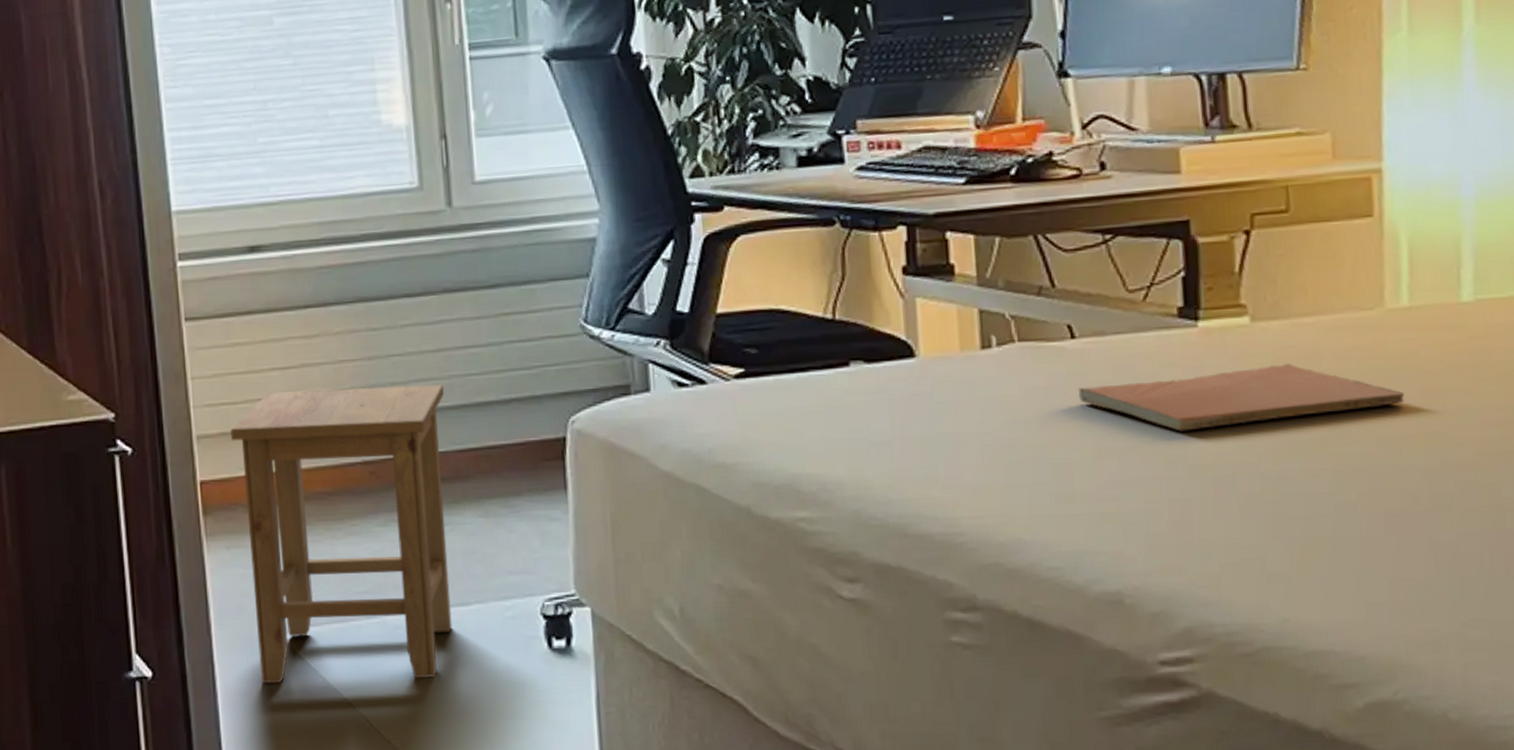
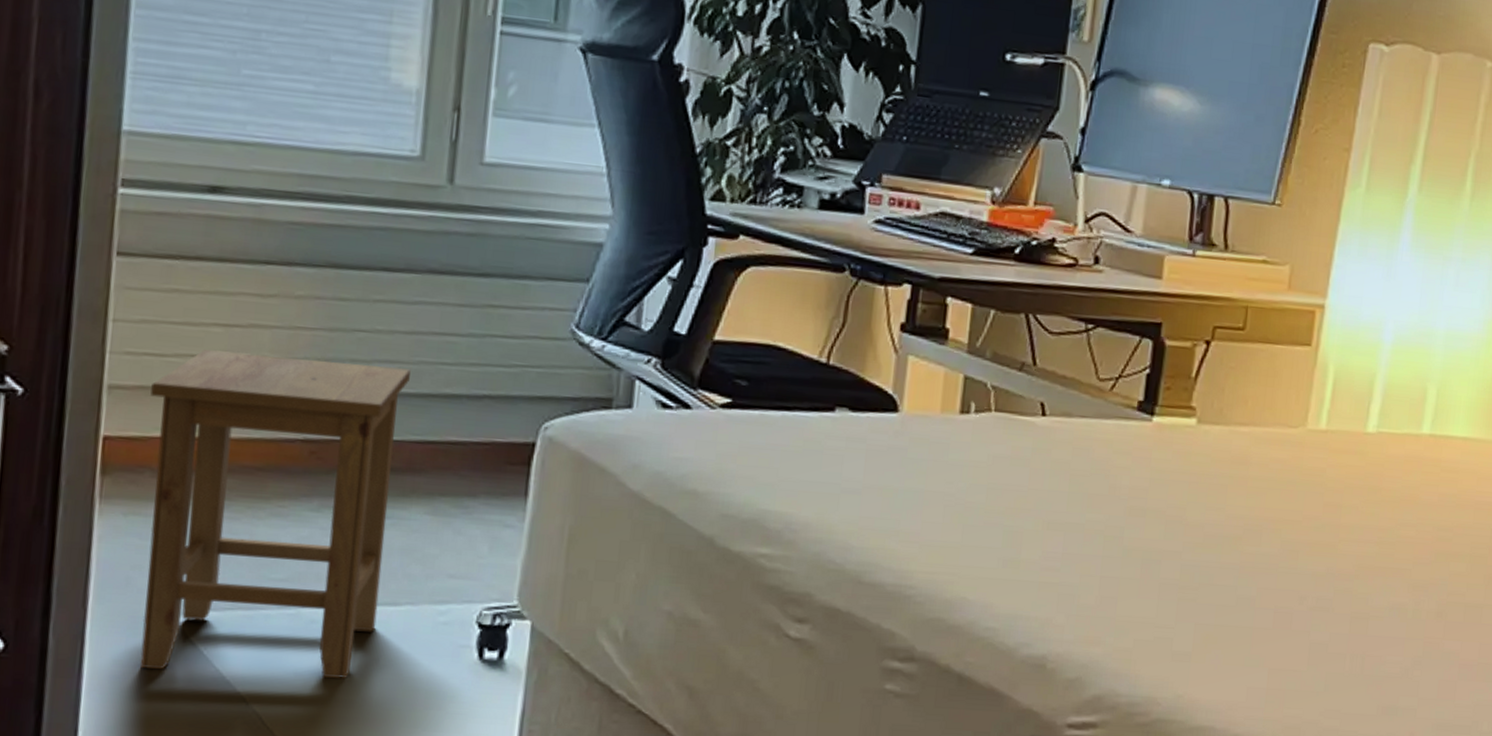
book: present [1078,364,1404,431] -> none [1039,462,1309,516]

